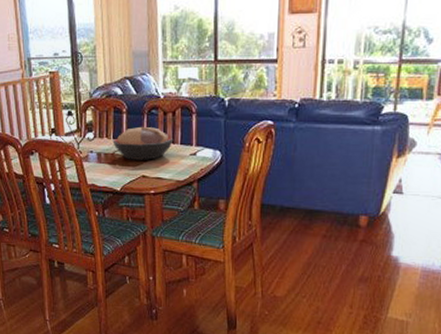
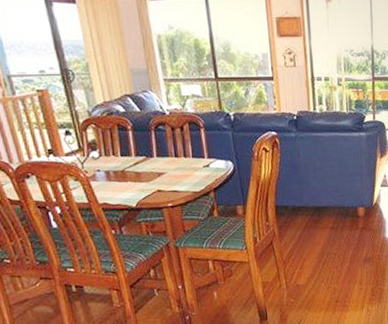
decorative bowl: present [112,126,174,160] -> none [120,142,185,176]

